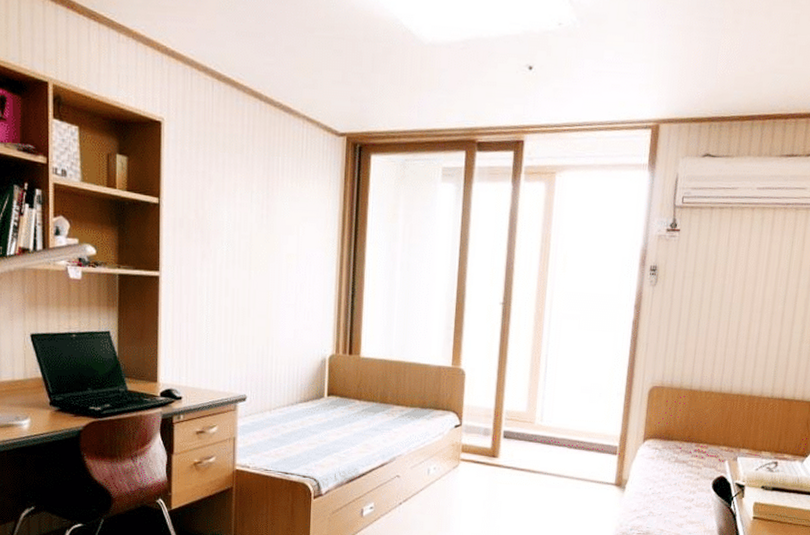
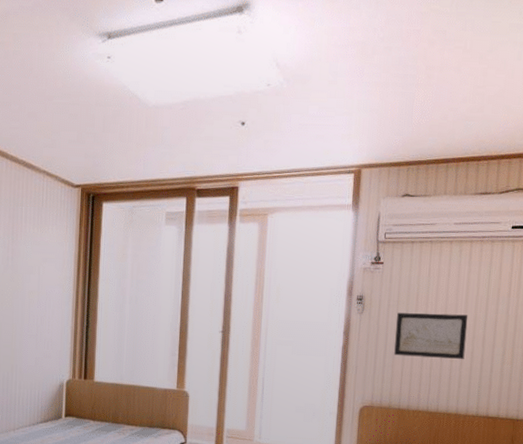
wall art: none [688,285,768,337] -> present [394,313,468,359]

